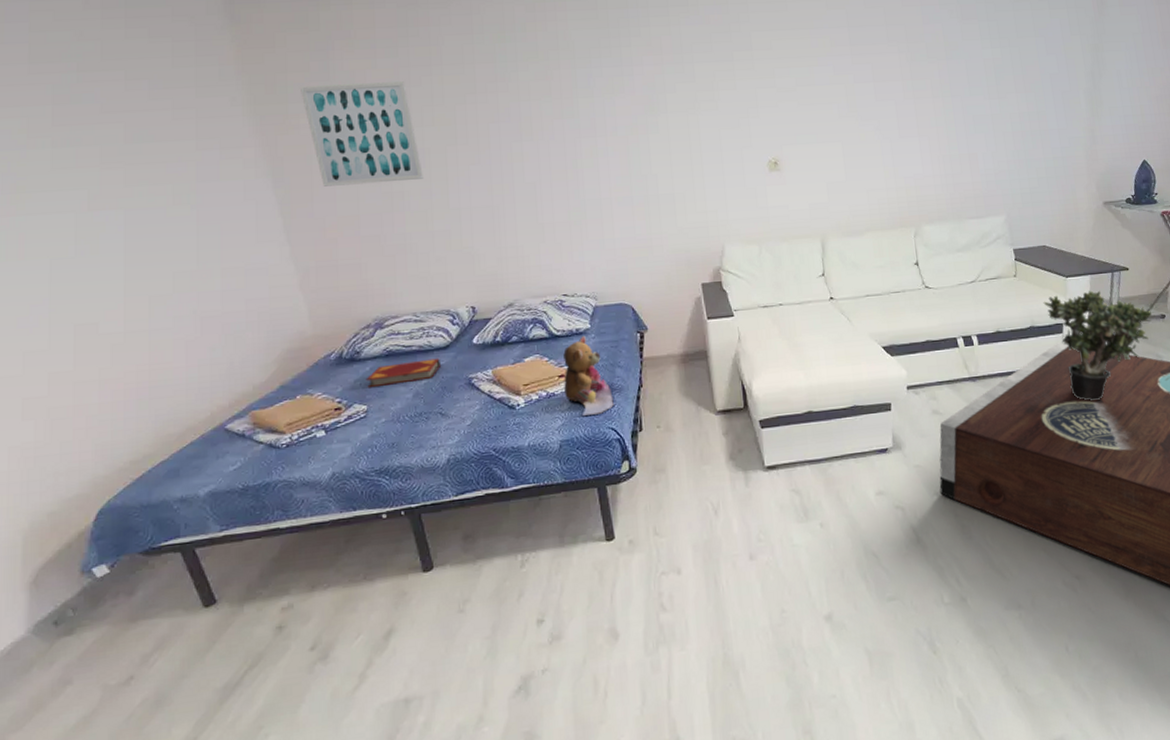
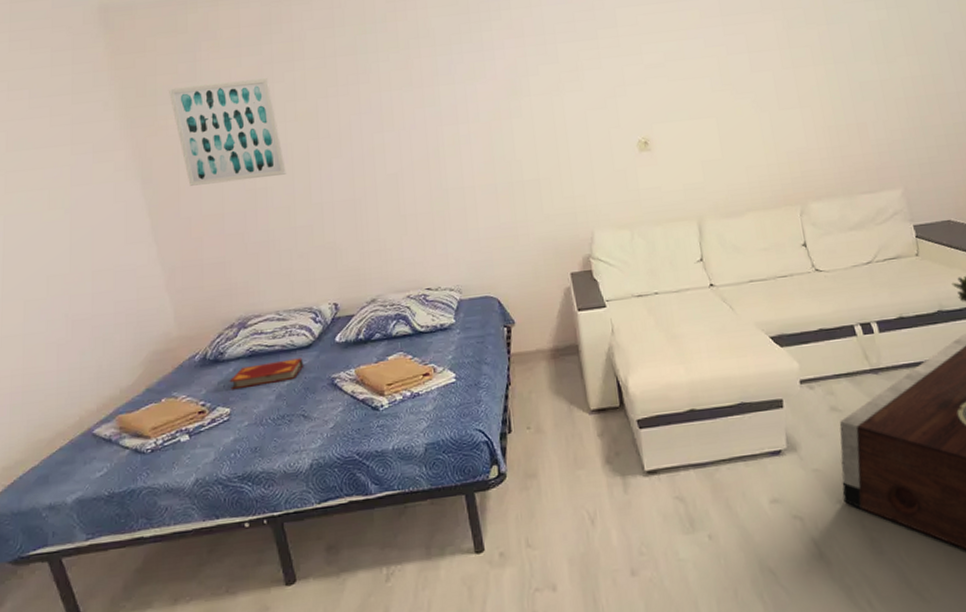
teddy bear: present [563,335,614,416] -> none [427,331,481,417]

